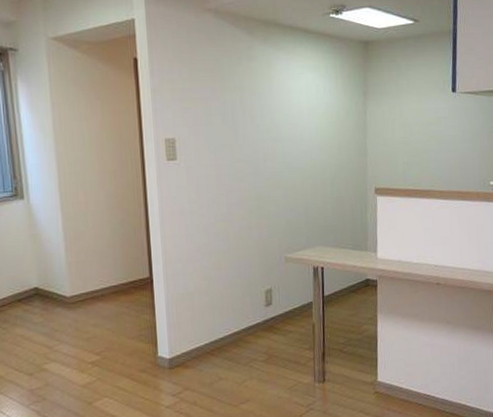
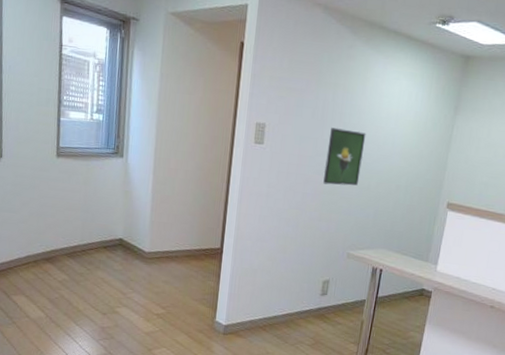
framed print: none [244,131,283,191] -> present [323,128,366,186]

